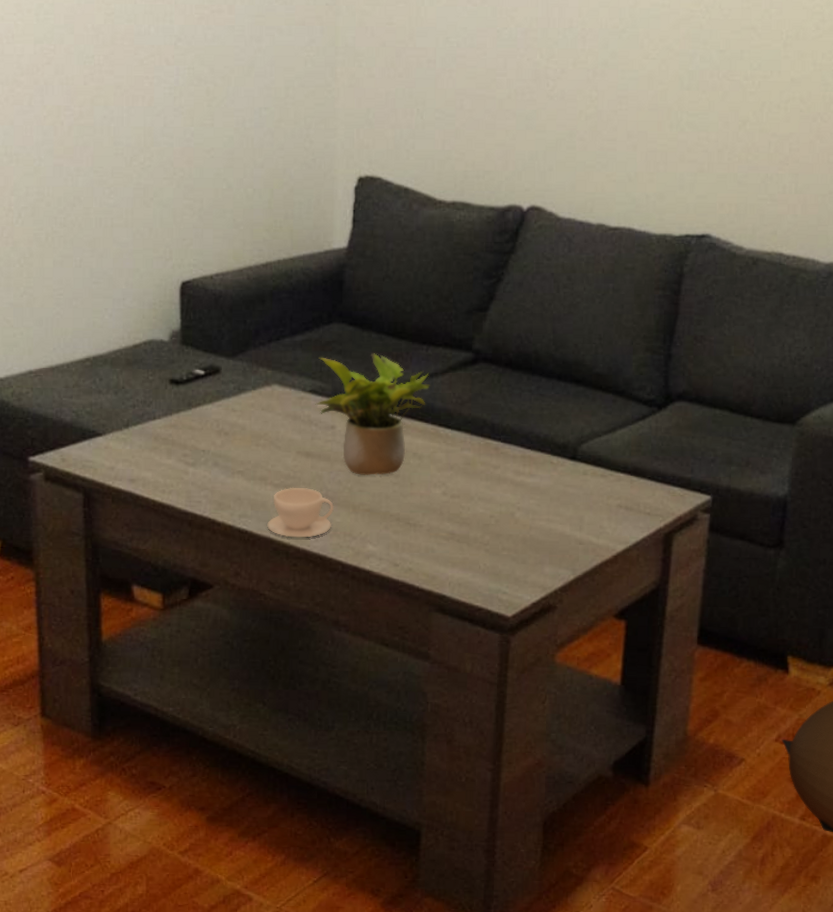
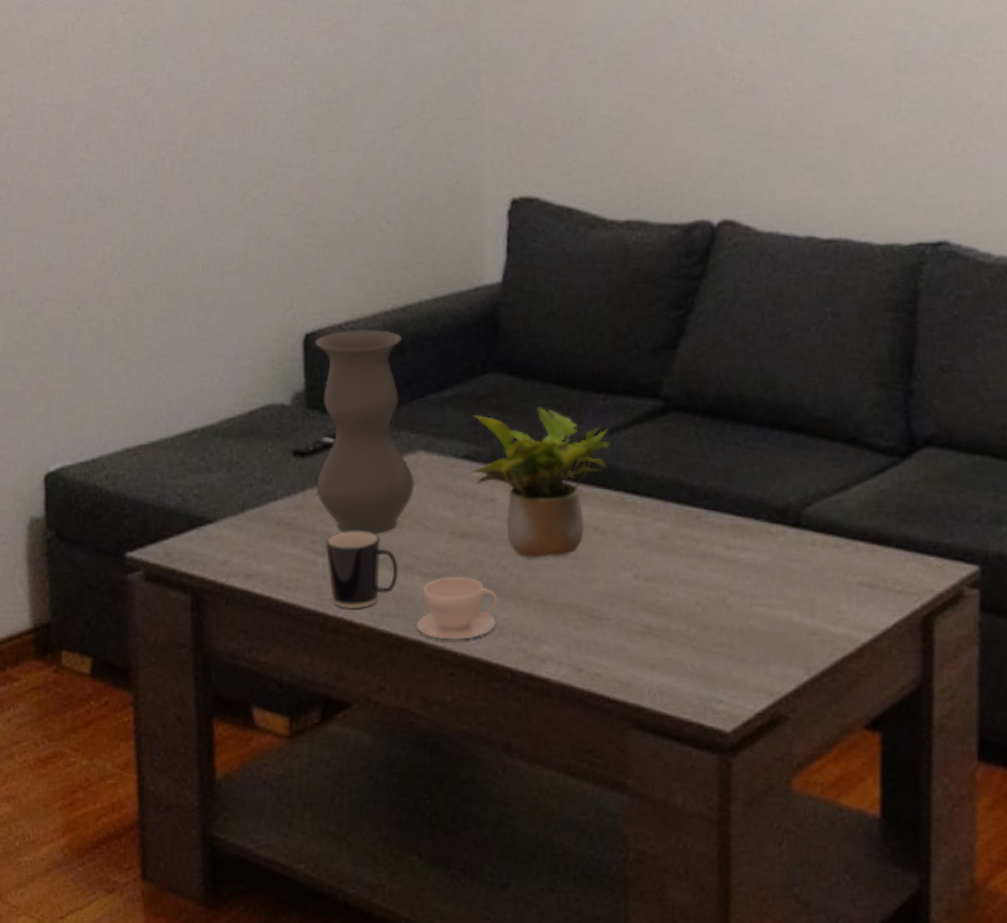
vase: none [188,280,270,451] -> present [314,329,416,534]
mug: none [194,447,254,510] -> present [325,530,399,608]

